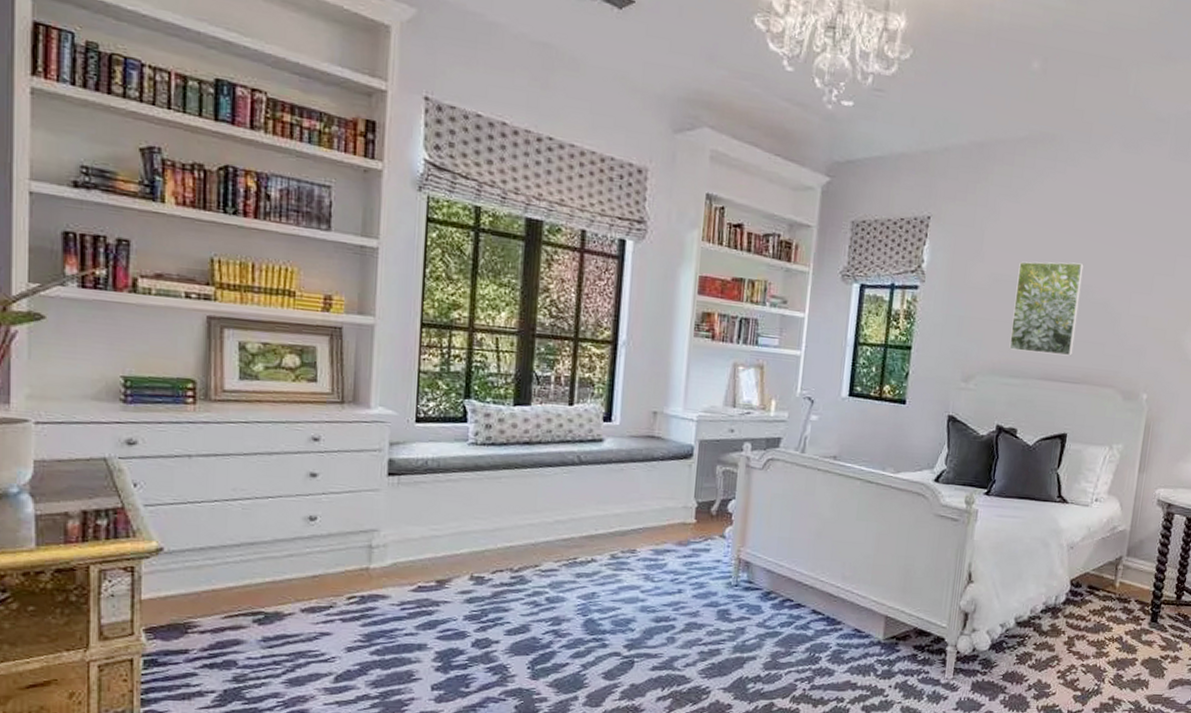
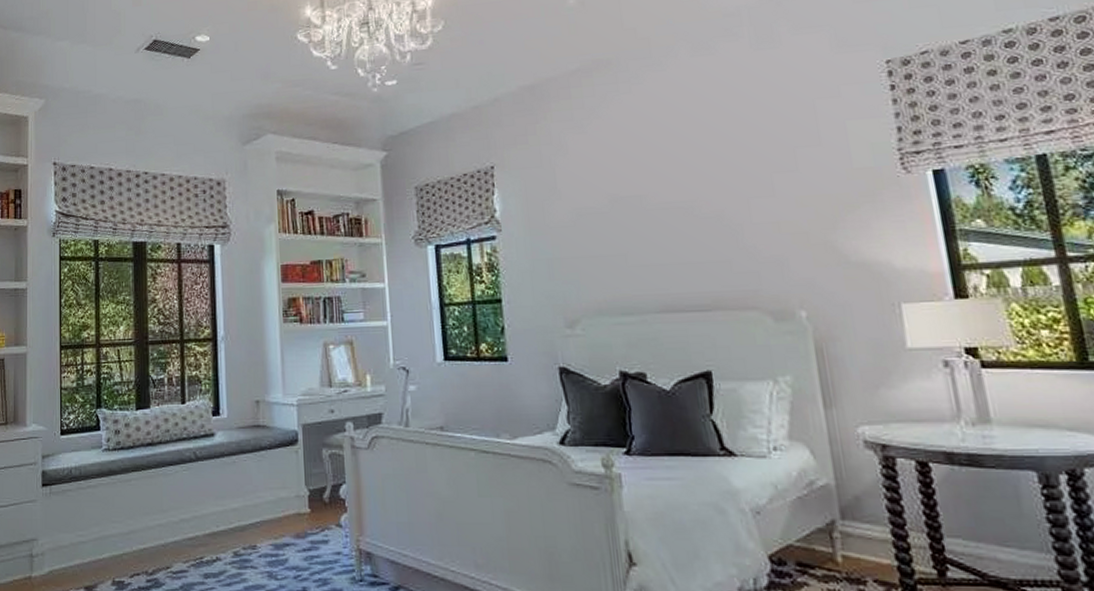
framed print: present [1009,261,1084,356] -> none [602,179,693,285]

